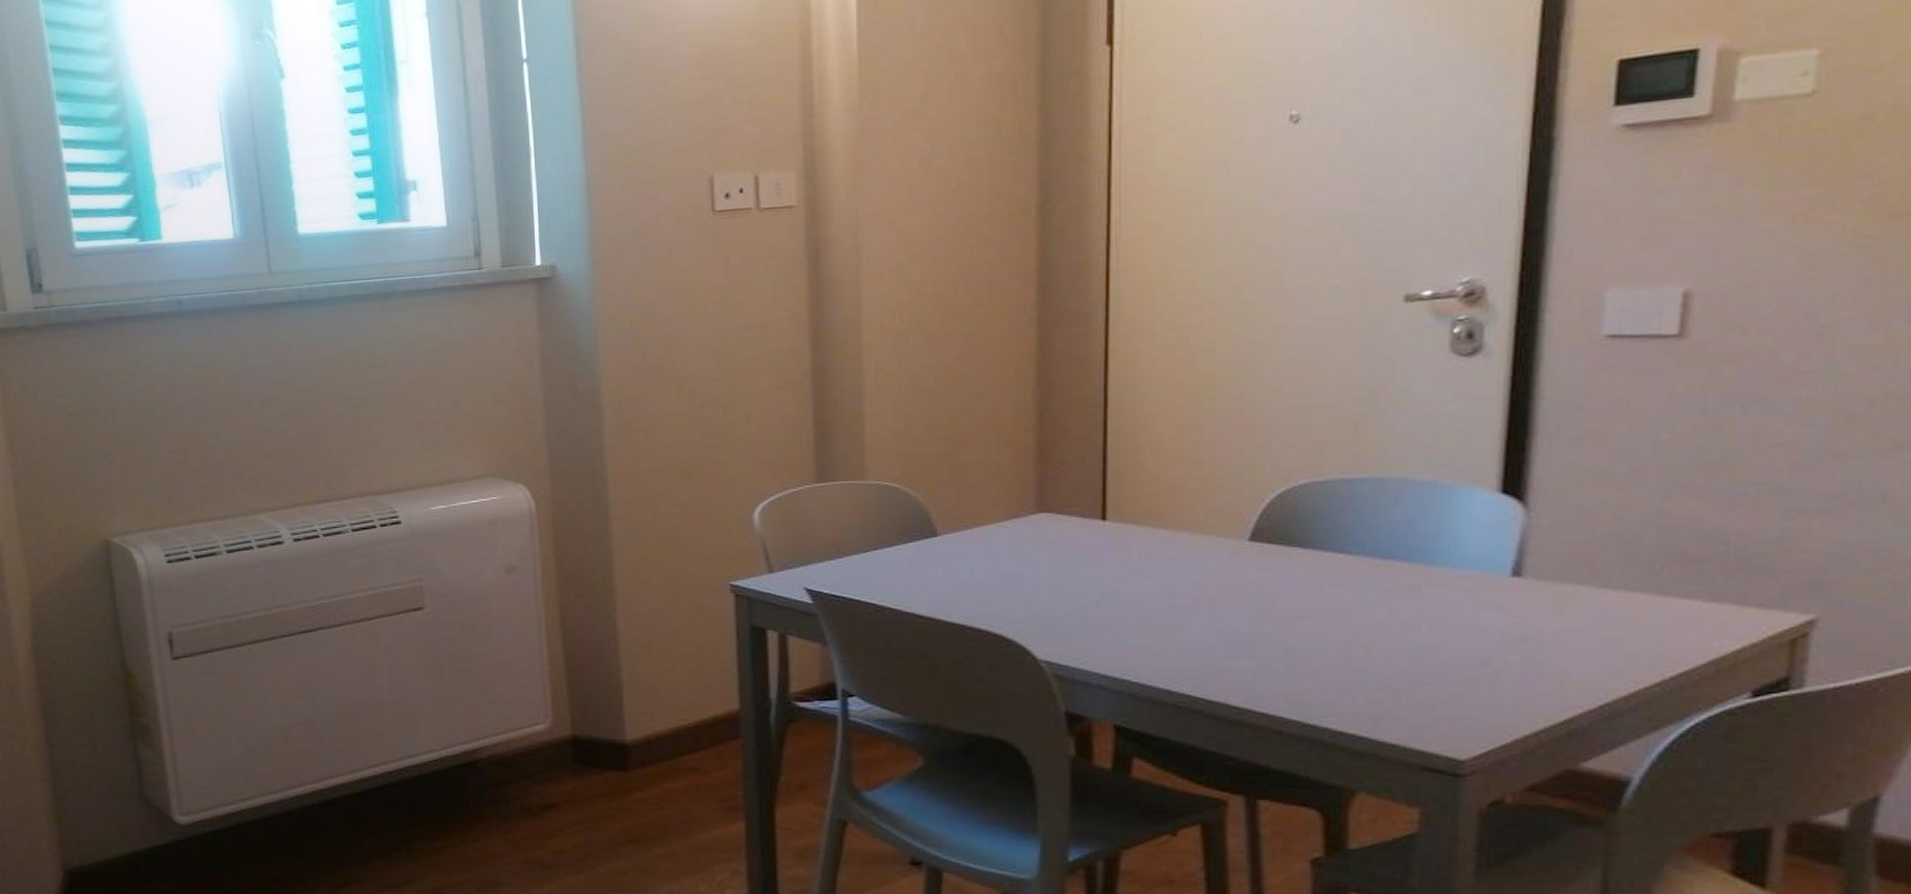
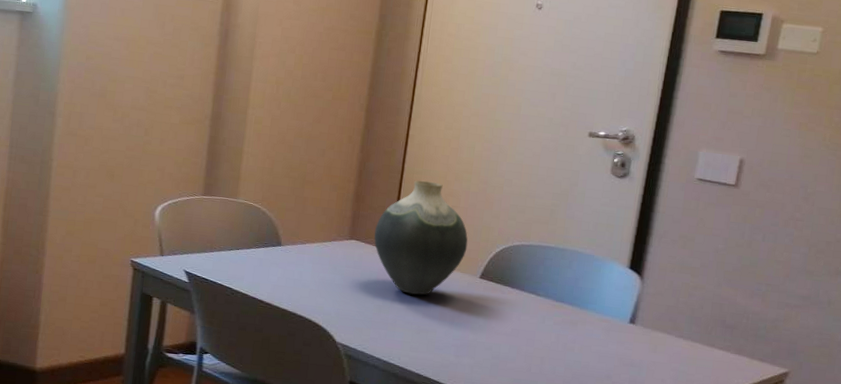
vase: none [1073,410,1223,578] -> present [374,180,468,295]

